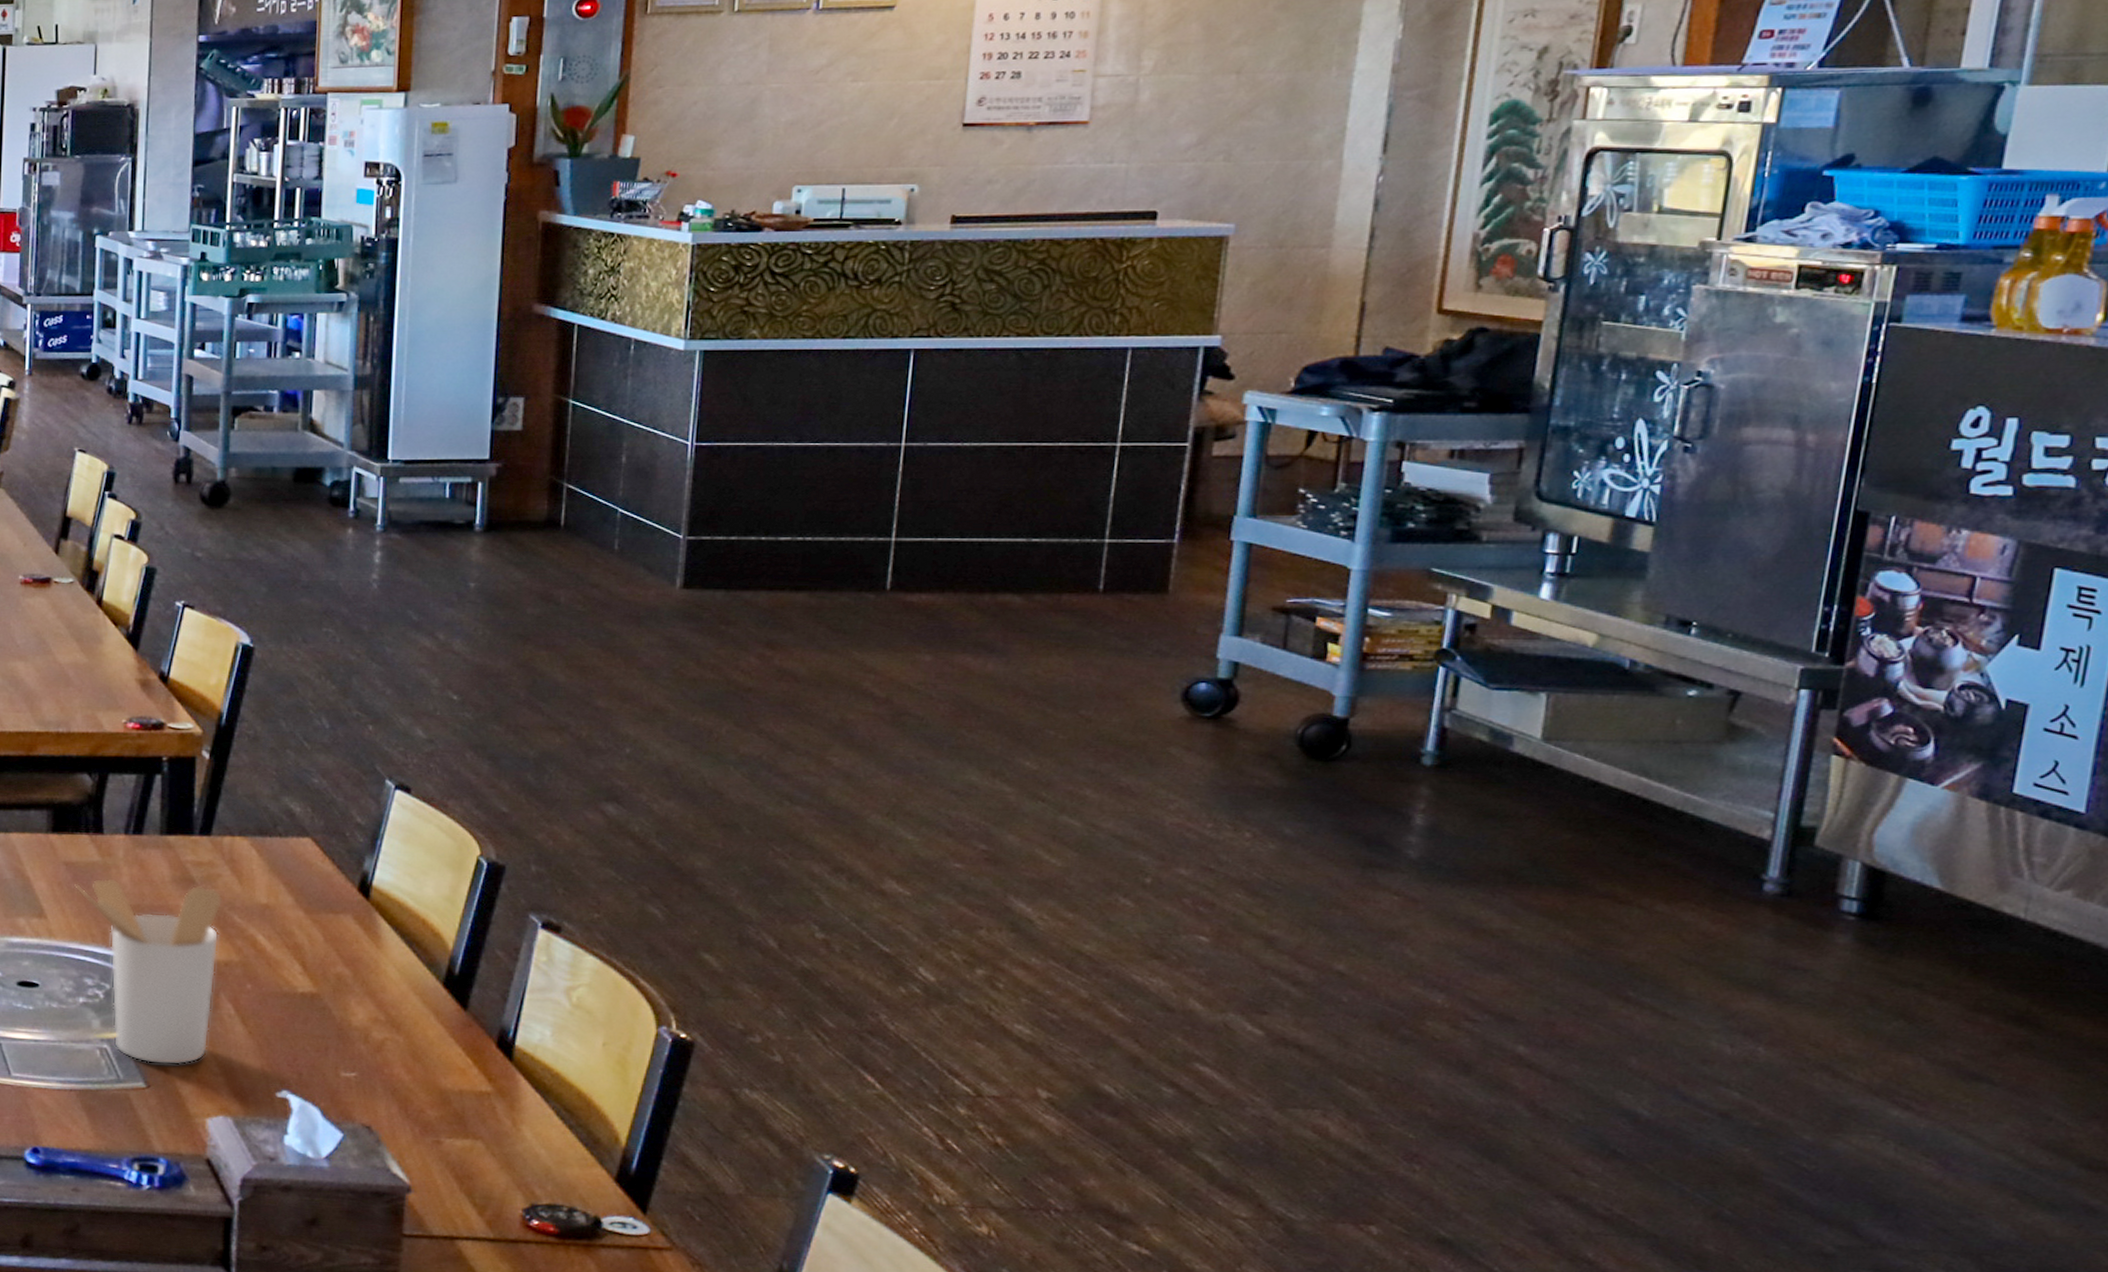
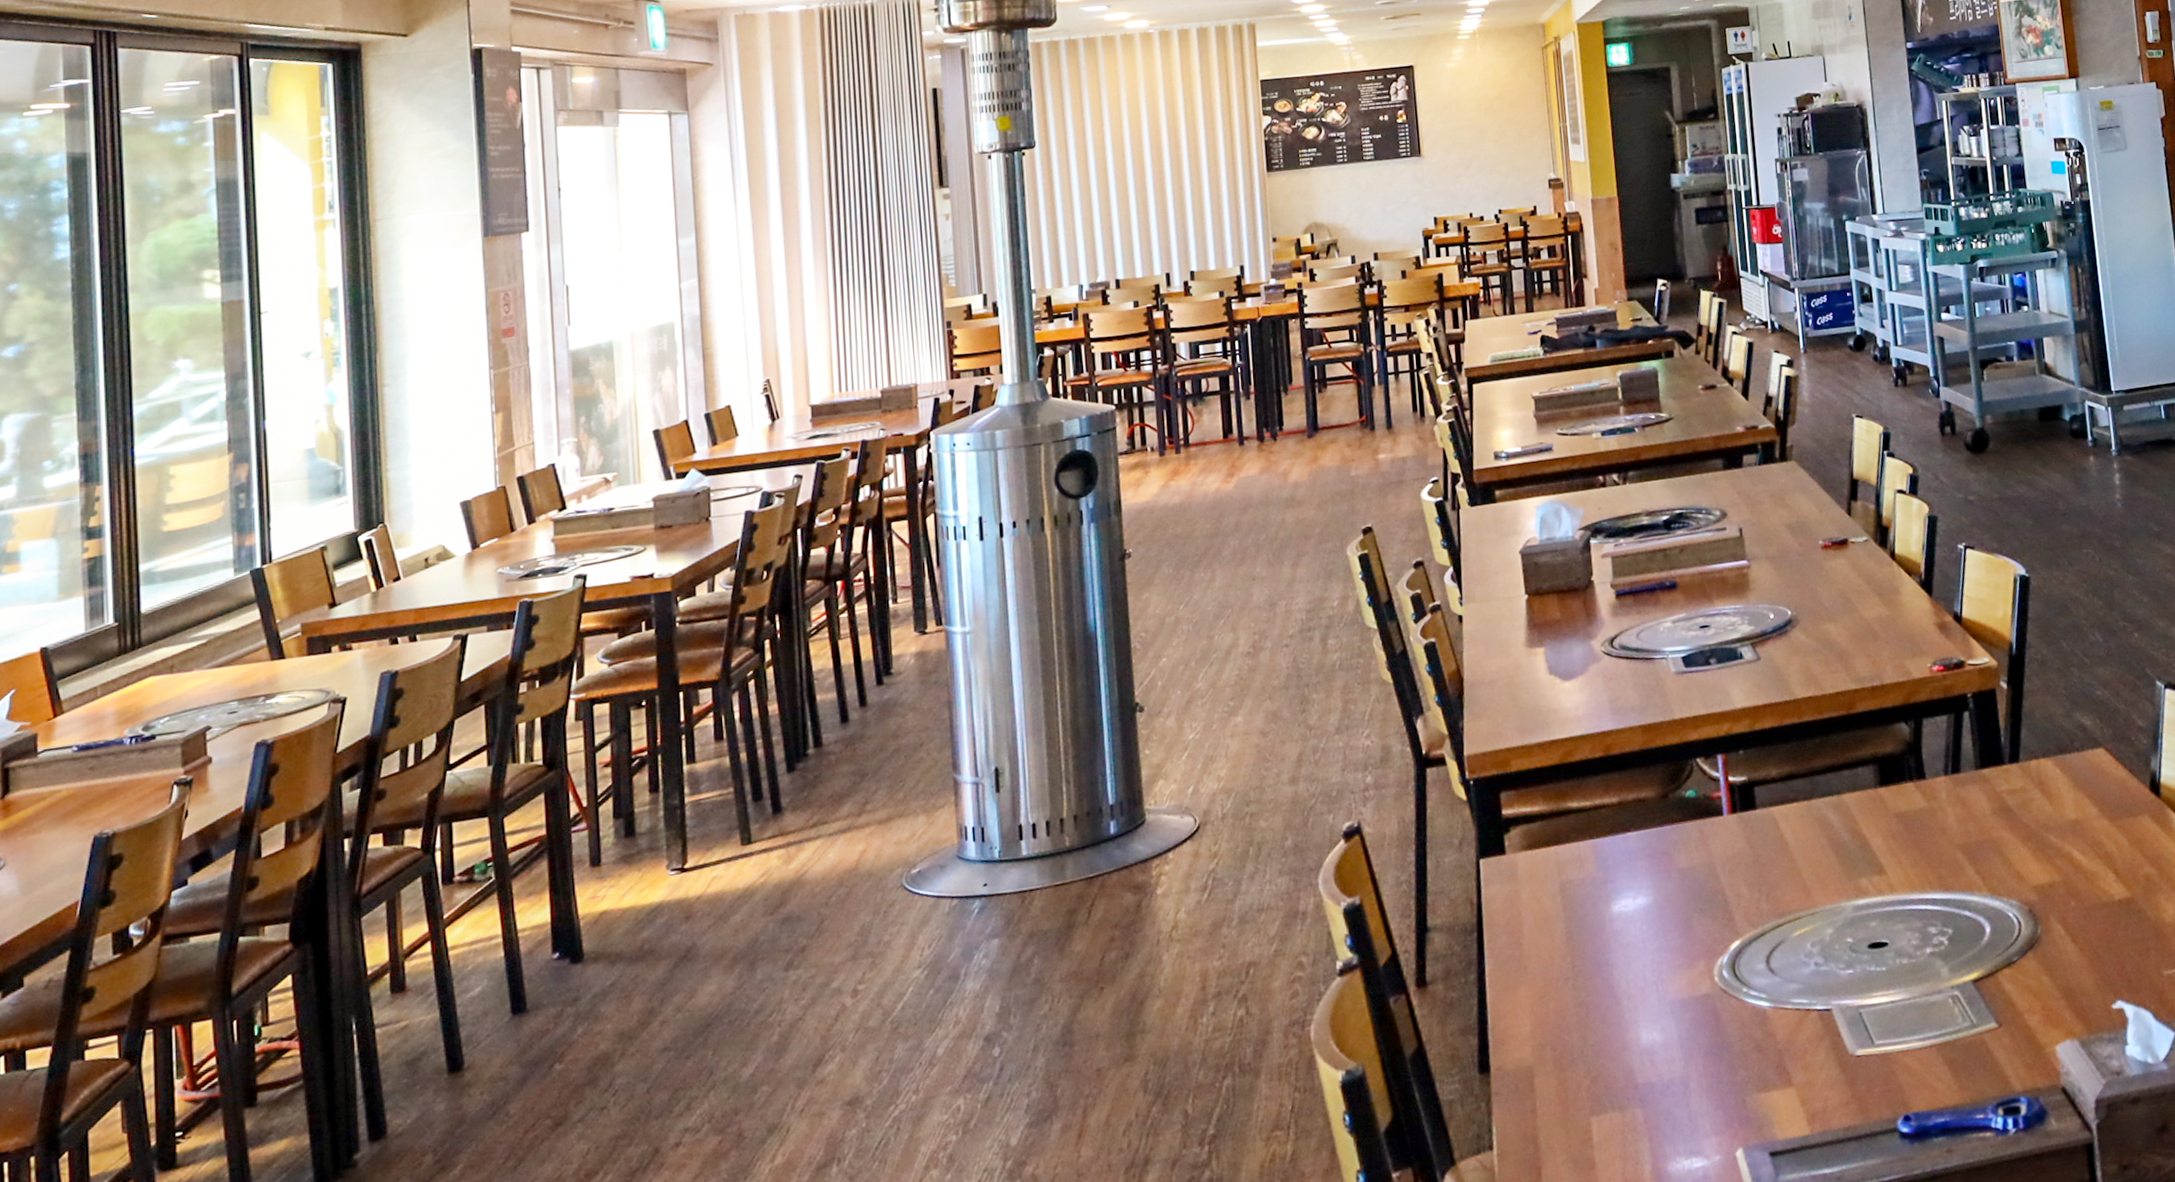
utensil holder: present [75,878,223,1066] -> none [1907,812,2047,1002]

